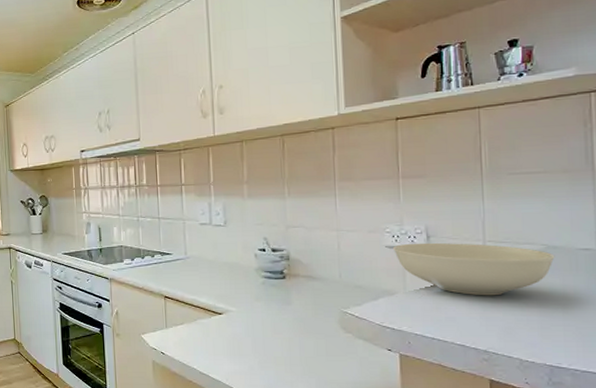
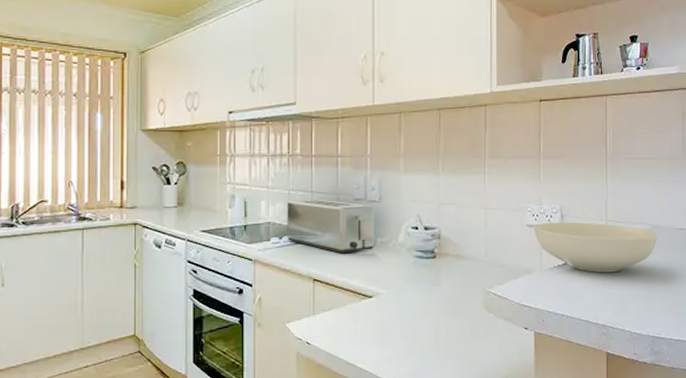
toaster: none [136,224,222,274] -> present [287,199,375,254]

